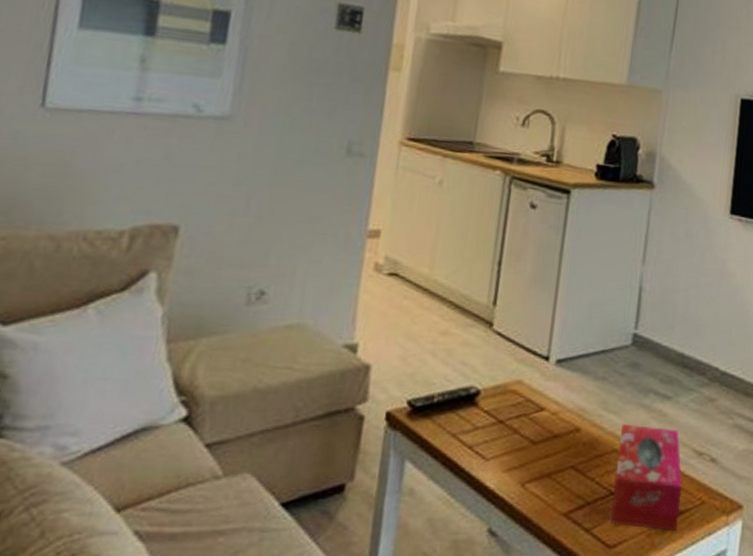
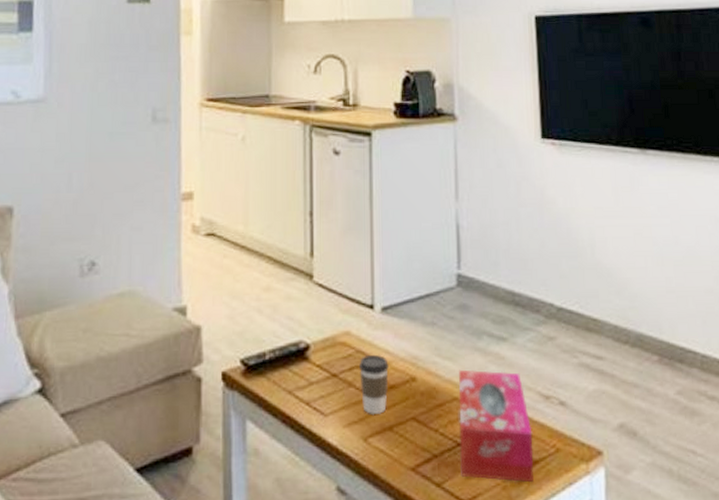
coffee cup: none [524,404,556,462] -> present [358,354,389,415]

